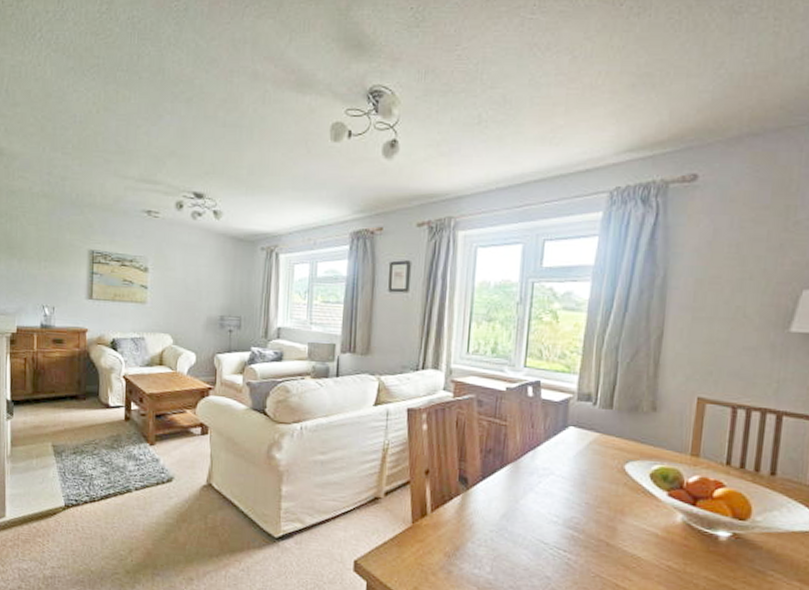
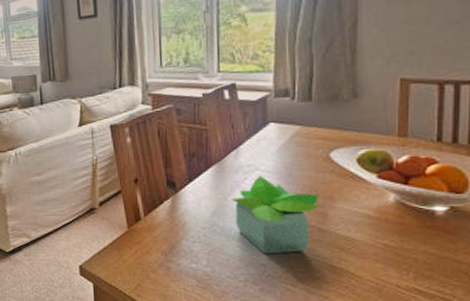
potted plant: none [524,480,610,567] -> present [232,175,320,254]

